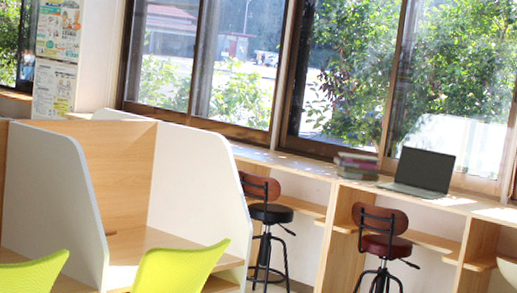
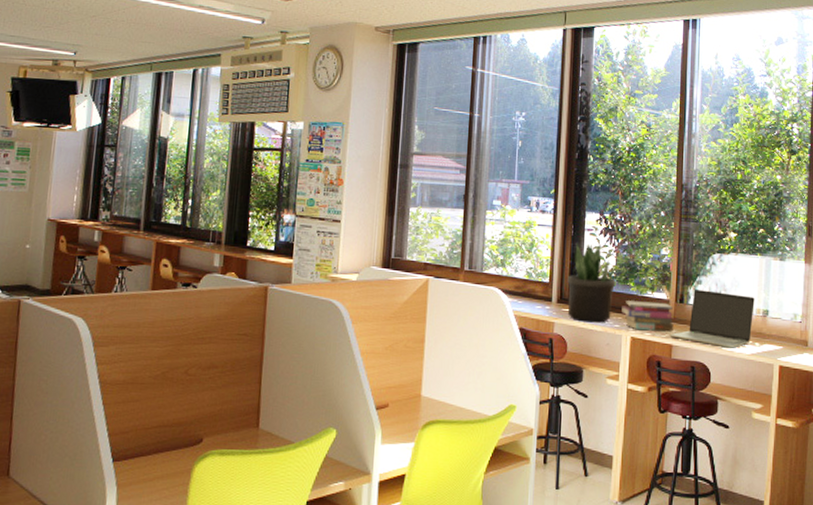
planter: none [283,96,331,171] -> present [567,242,616,323]

